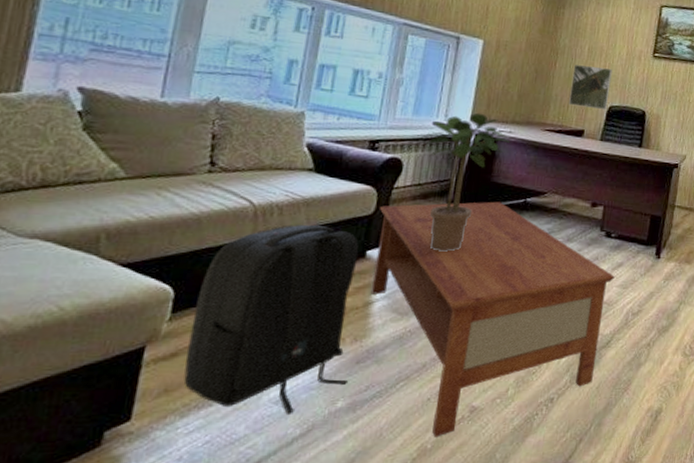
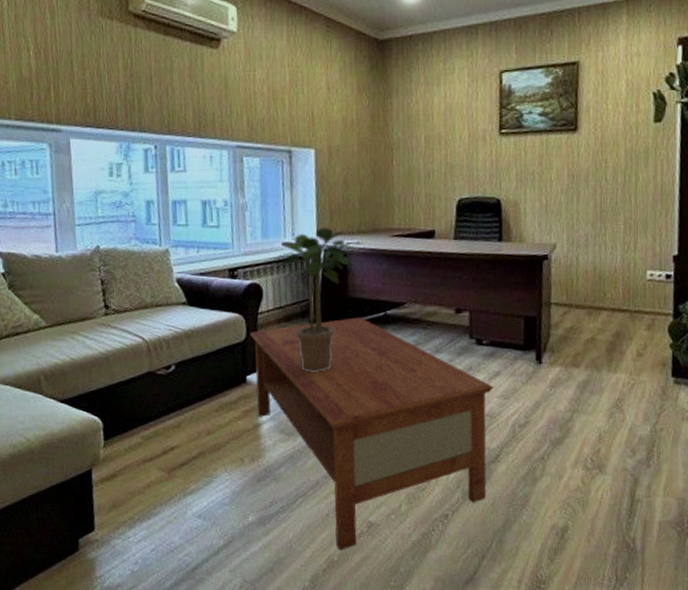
backpack: present [184,225,359,414] -> none [120,355,255,527]
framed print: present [569,65,612,110] -> none [412,157,456,205]

